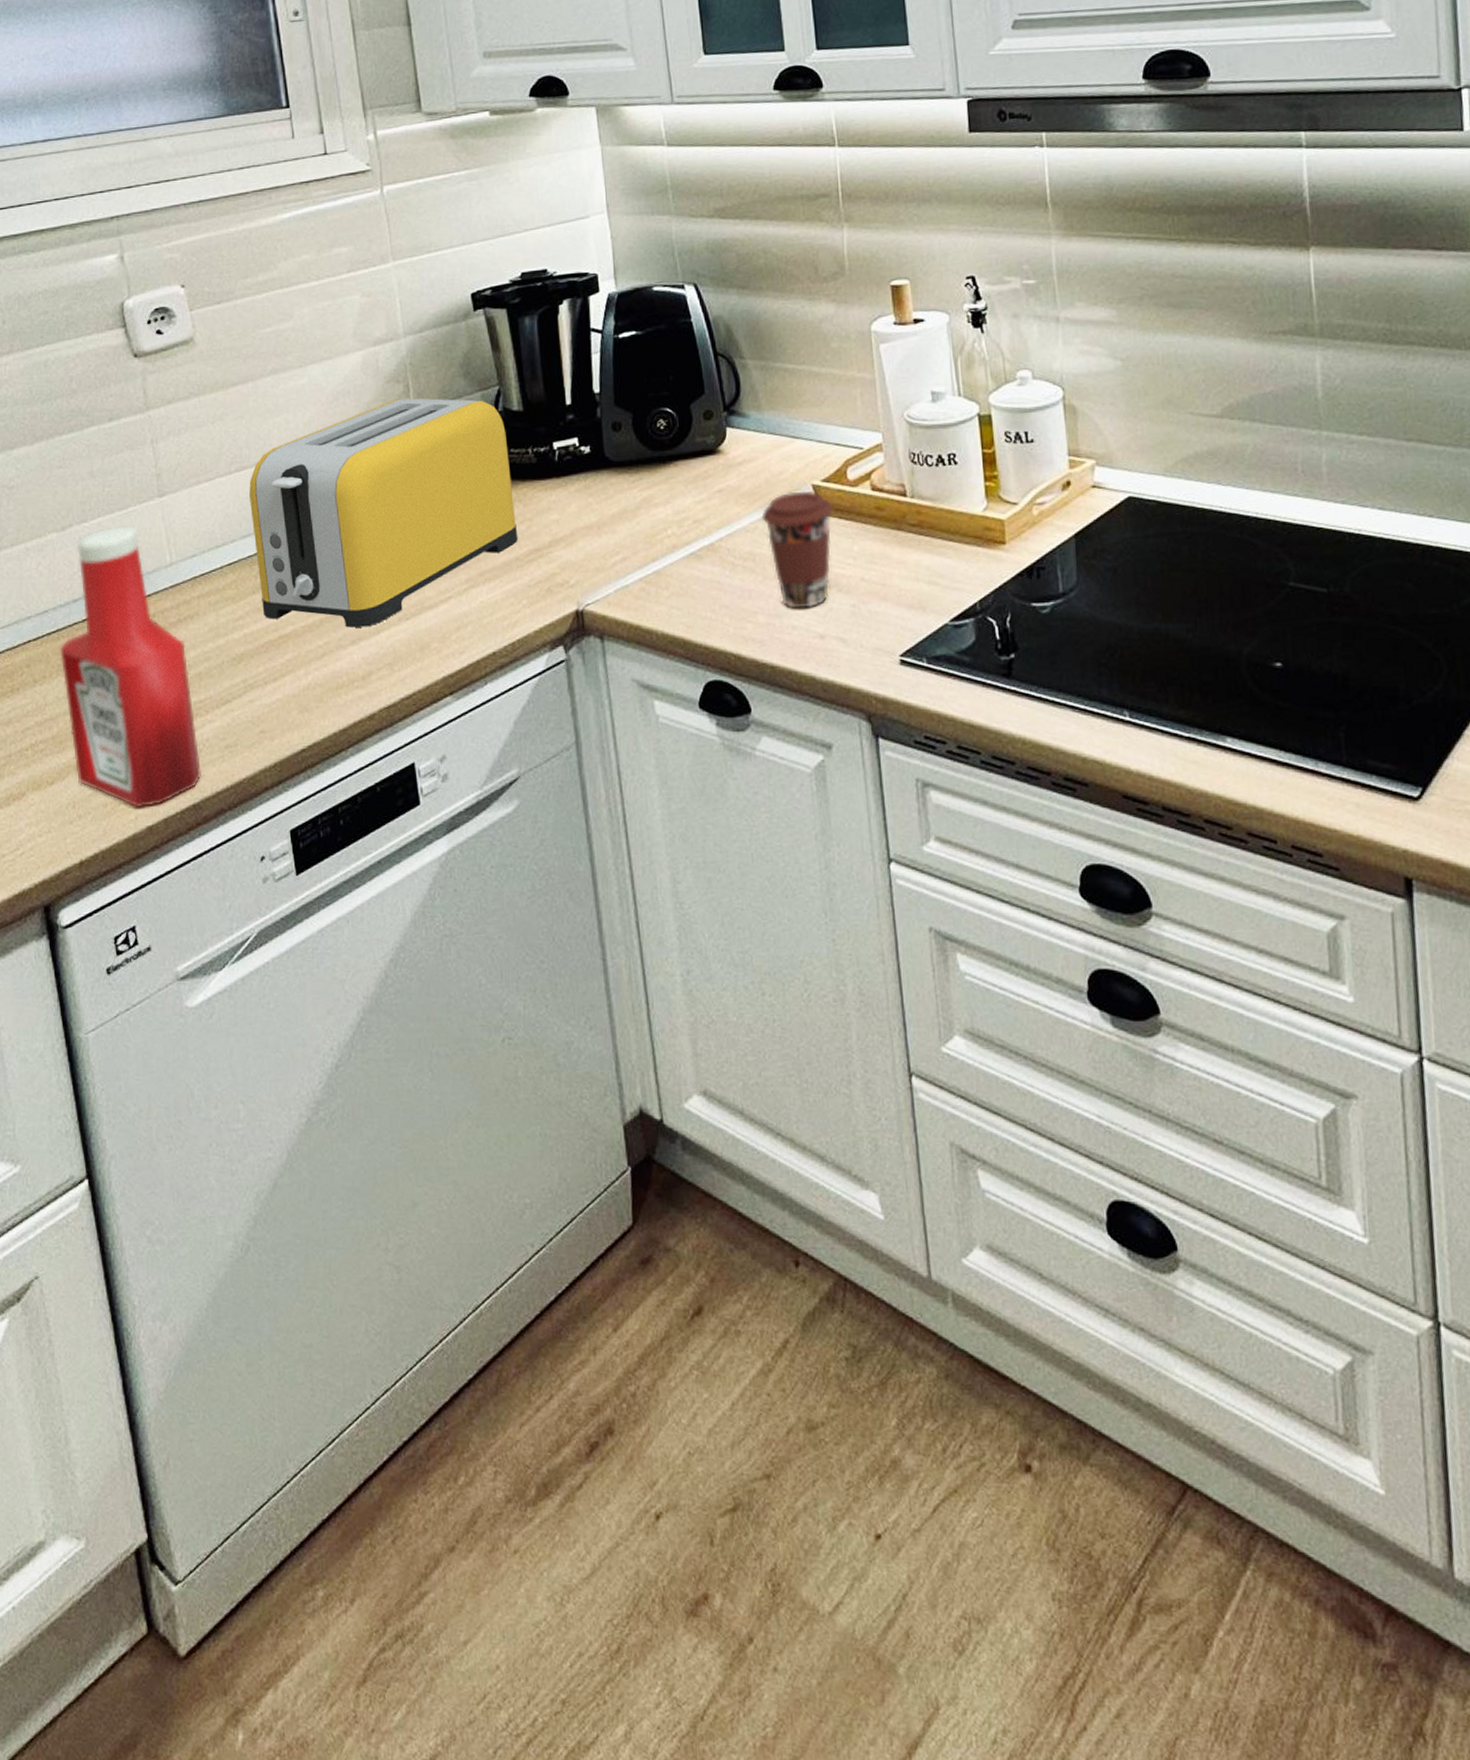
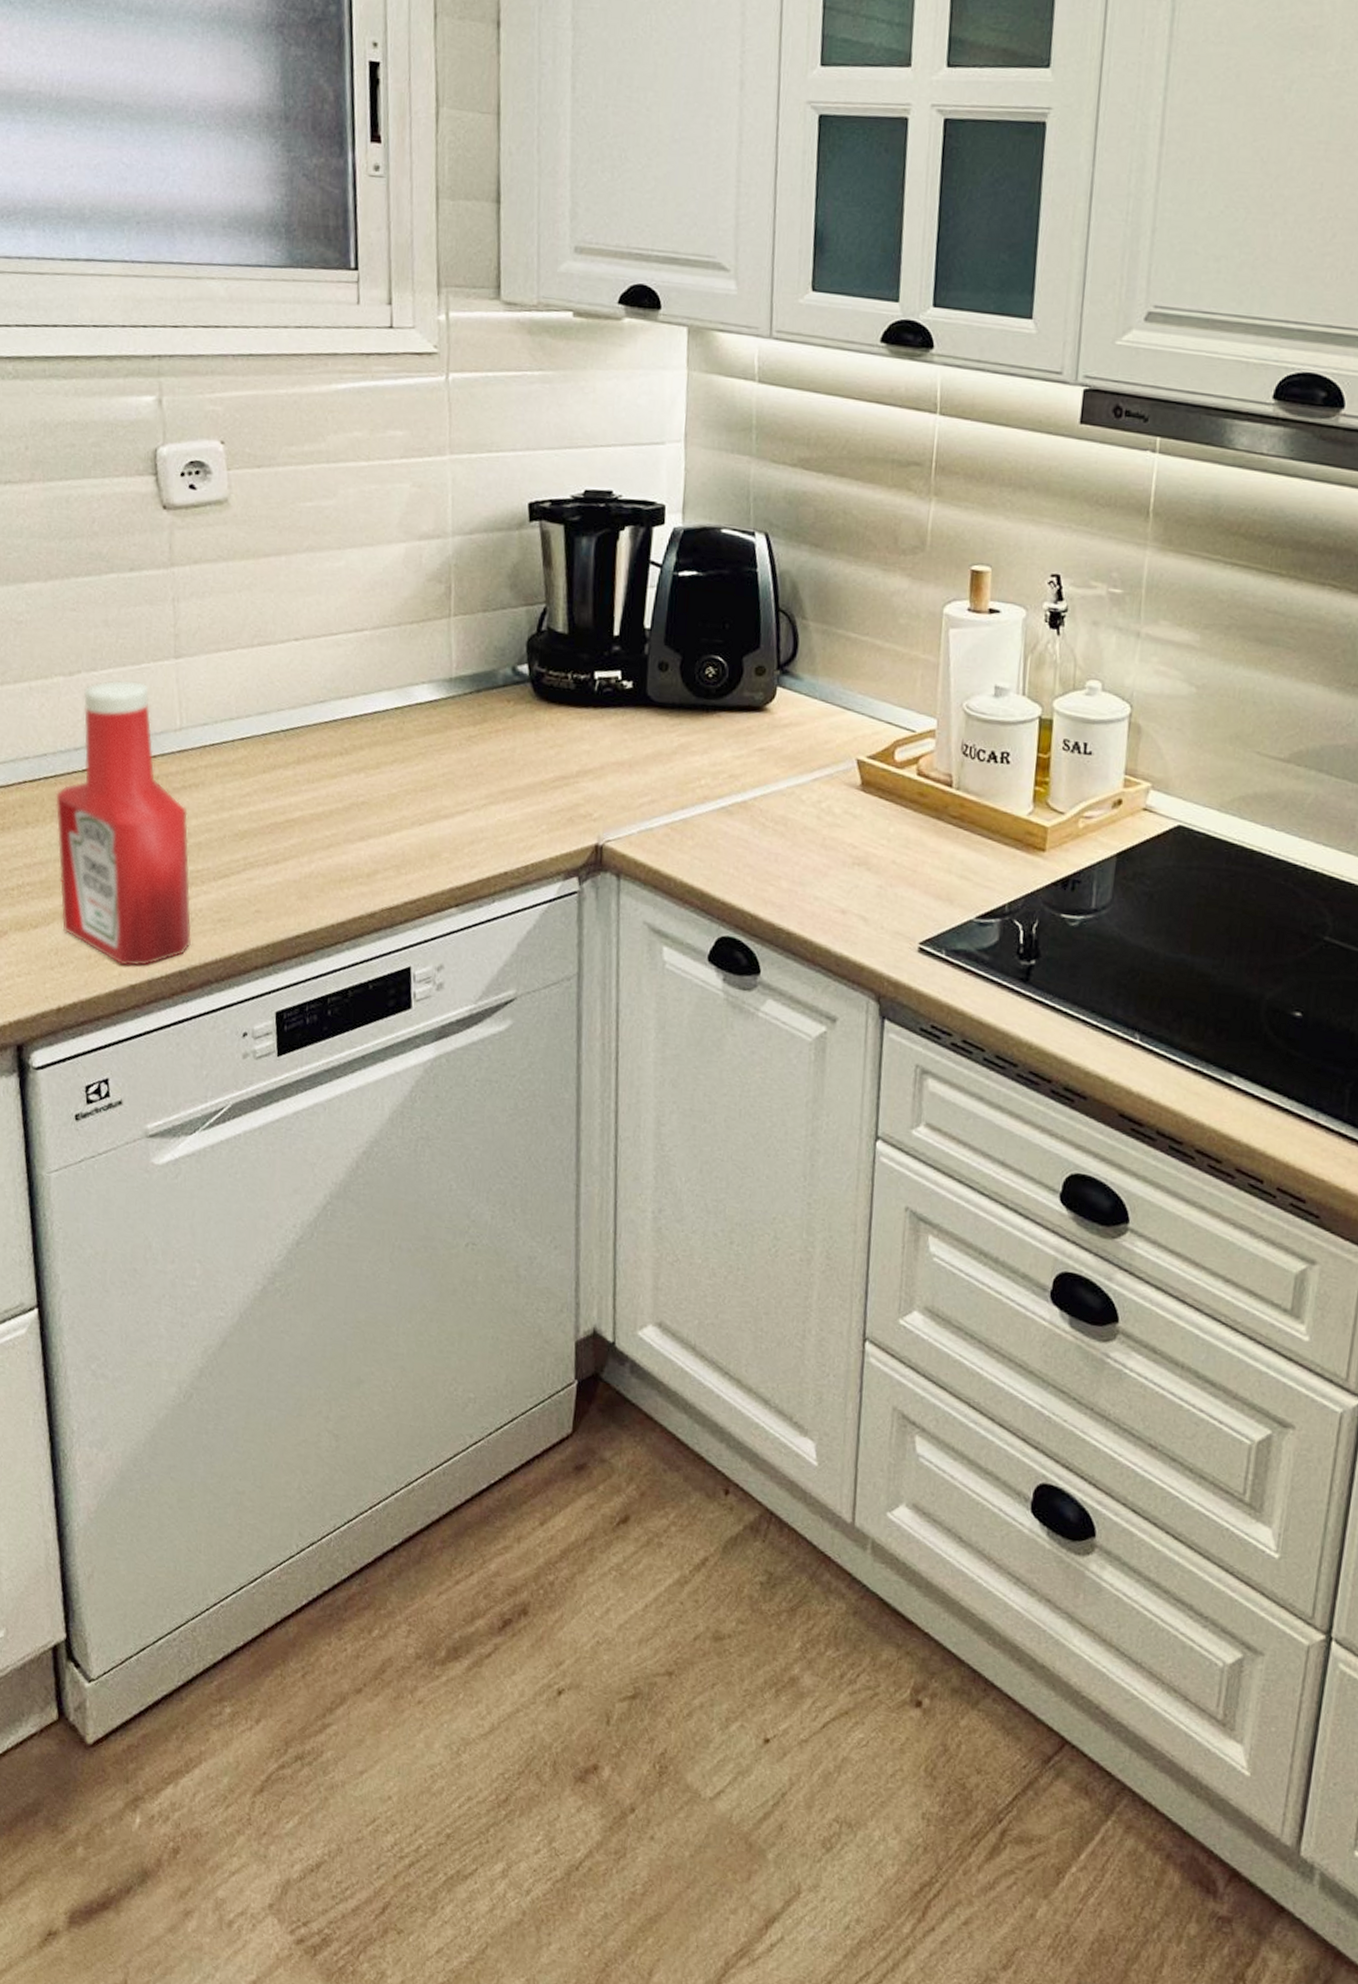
toaster: present [249,398,518,628] -> none [269,599,547,826]
coffee cup: present [761,490,834,609] -> none [800,762,876,882]

